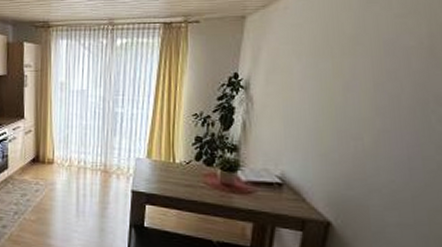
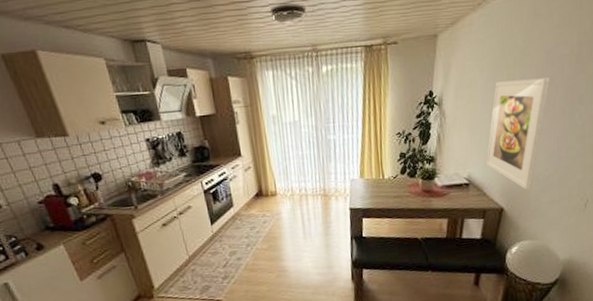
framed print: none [305,70,392,204] -> present [486,77,551,190]

